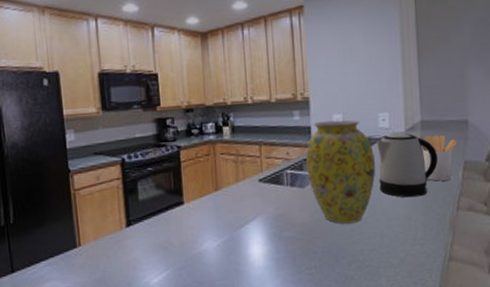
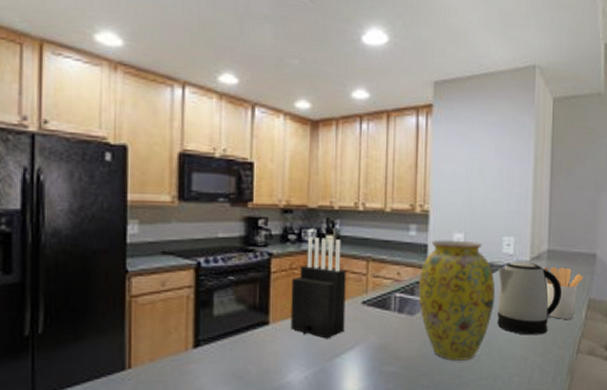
knife block: none [198,129,247,213] -> present [290,237,346,339]

